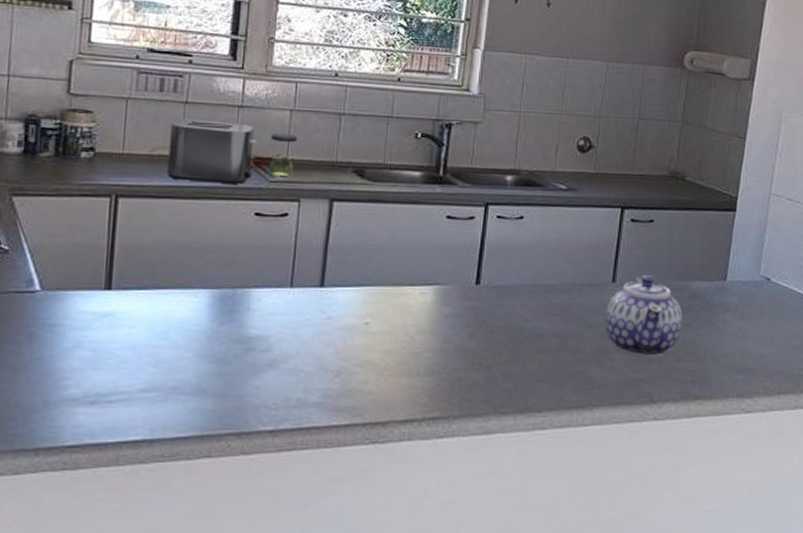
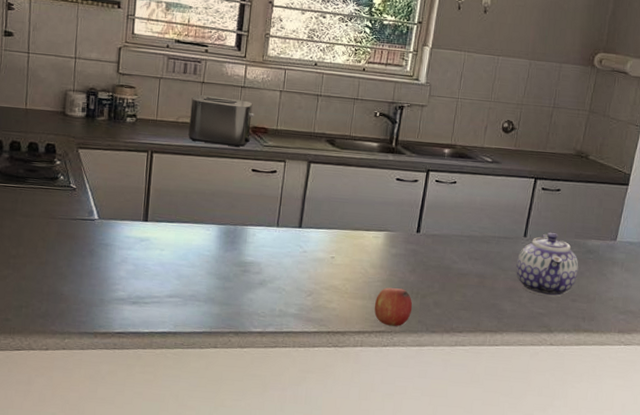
jar: present [268,134,297,176] -> none [262,109,285,142]
fruit: none [424,359,475,409] -> present [374,287,413,326]

